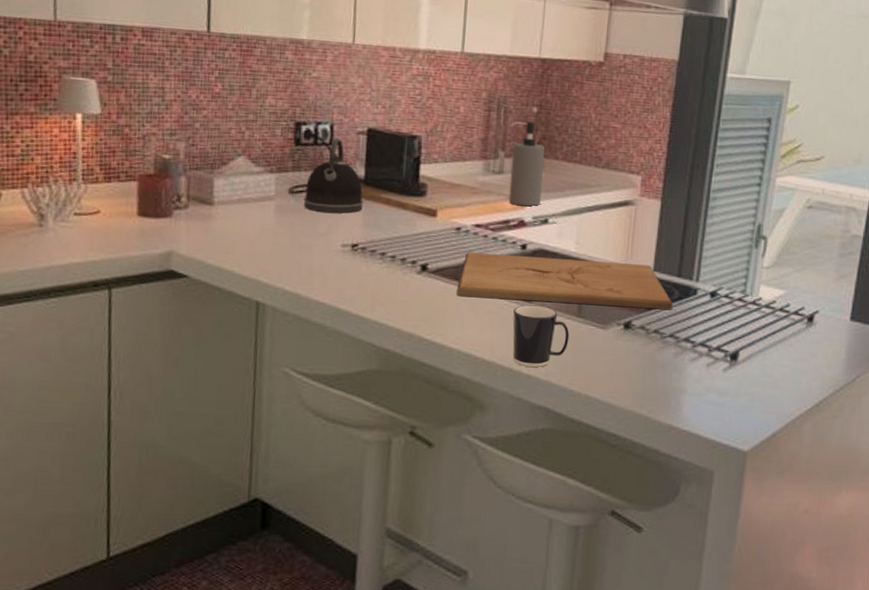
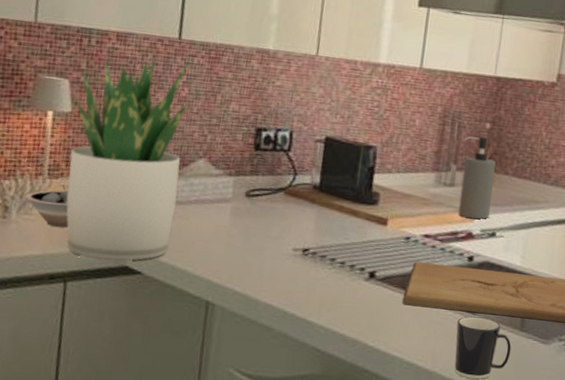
bowl: none [60,180,109,234] -> present [24,176,70,228]
planter: none [103,50,221,265] -> present [66,54,189,261]
kettle: present [303,138,364,213] -> none [259,145,318,218]

